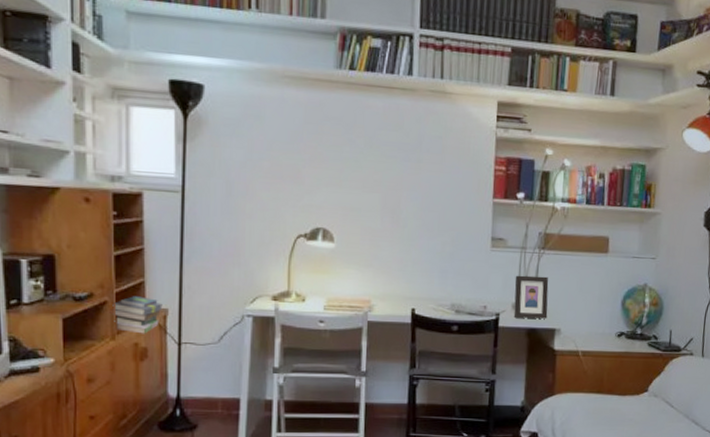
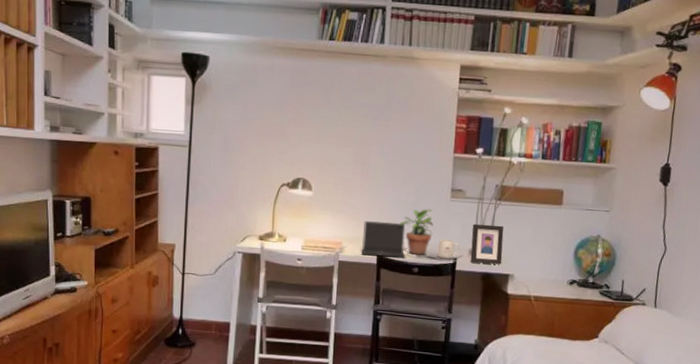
books: present [112,296,163,334] -> none [132,232,171,265]
laptop: none [393,275,443,316] -> present [361,221,406,258]
potted plant: none [435,260,473,312] -> present [399,209,434,256]
mug: none [478,293,503,315] -> present [437,239,461,259]

